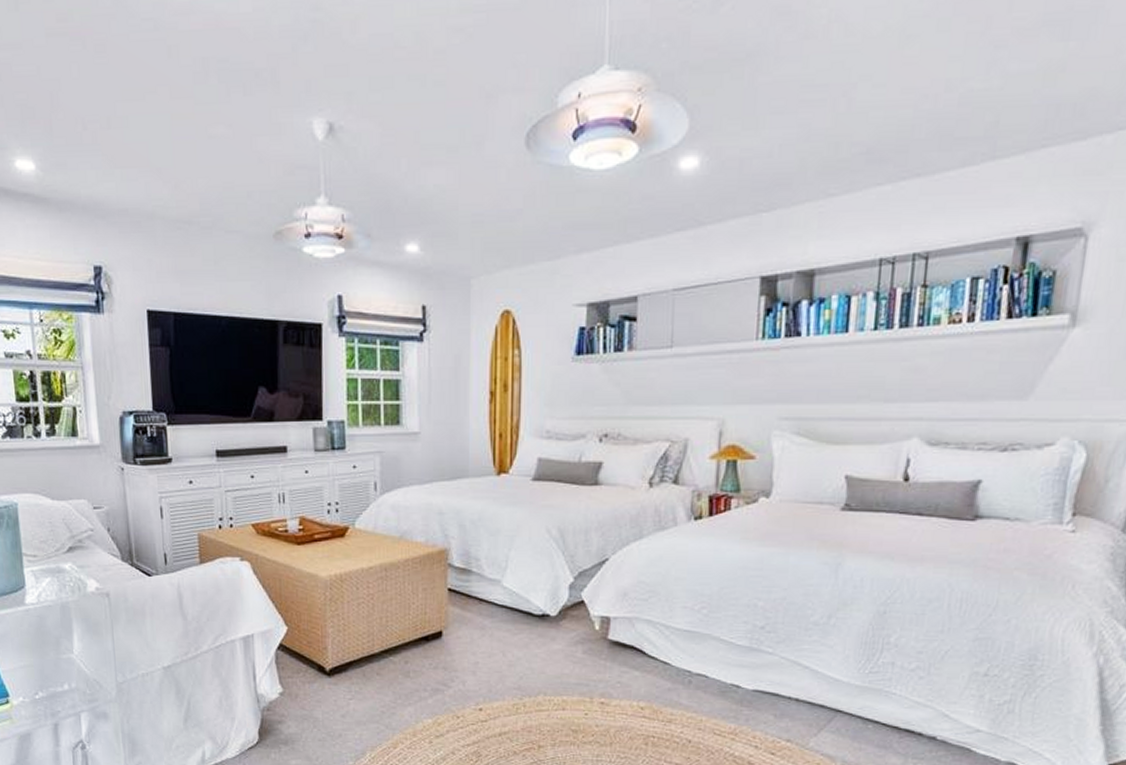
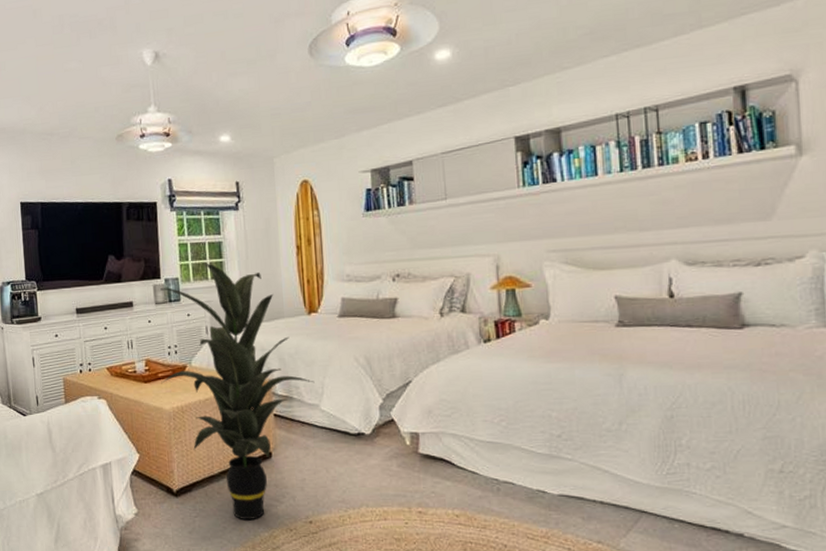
indoor plant: none [317,404,498,704] -> present [160,263,315,519]

